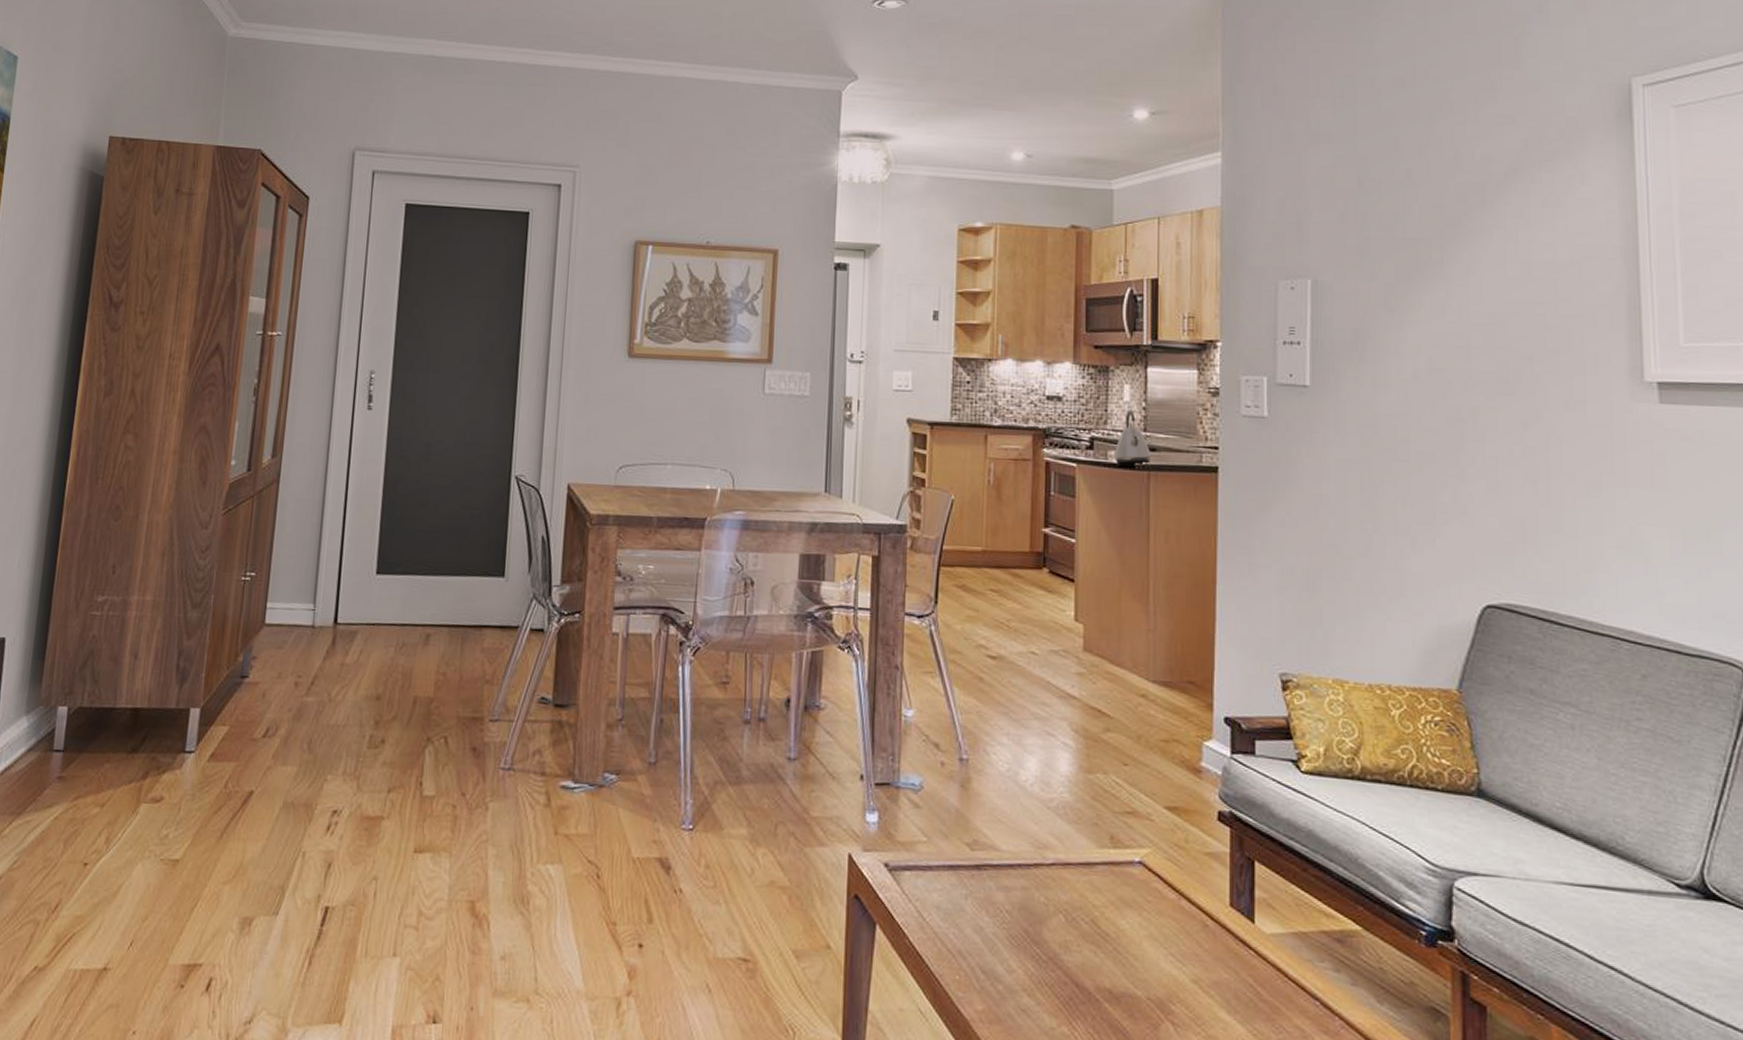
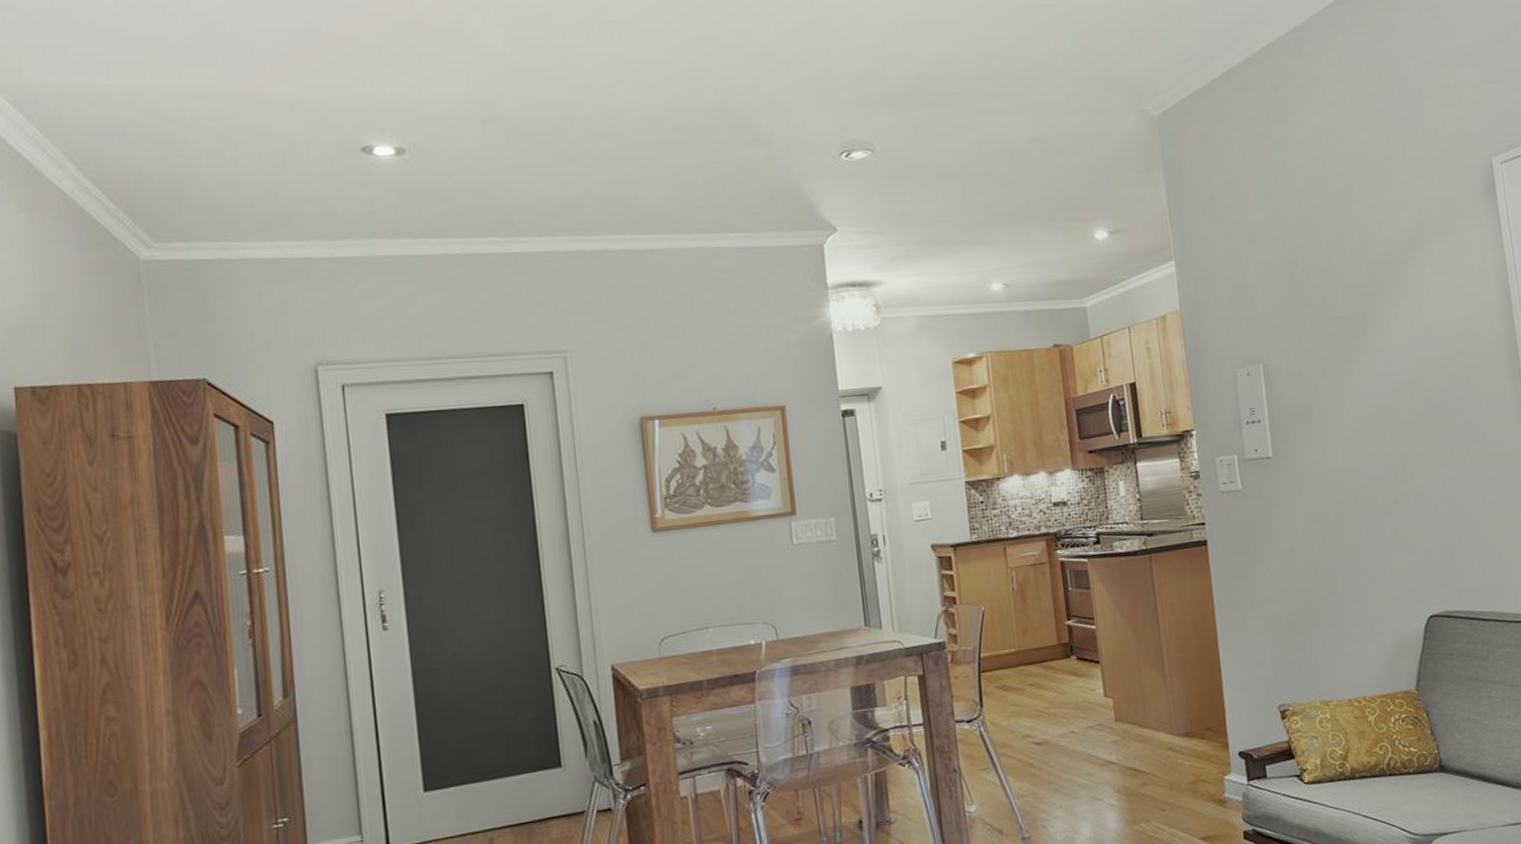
kettle: present [1114,410,1152,468] -> none [1118,503,1151,555]

